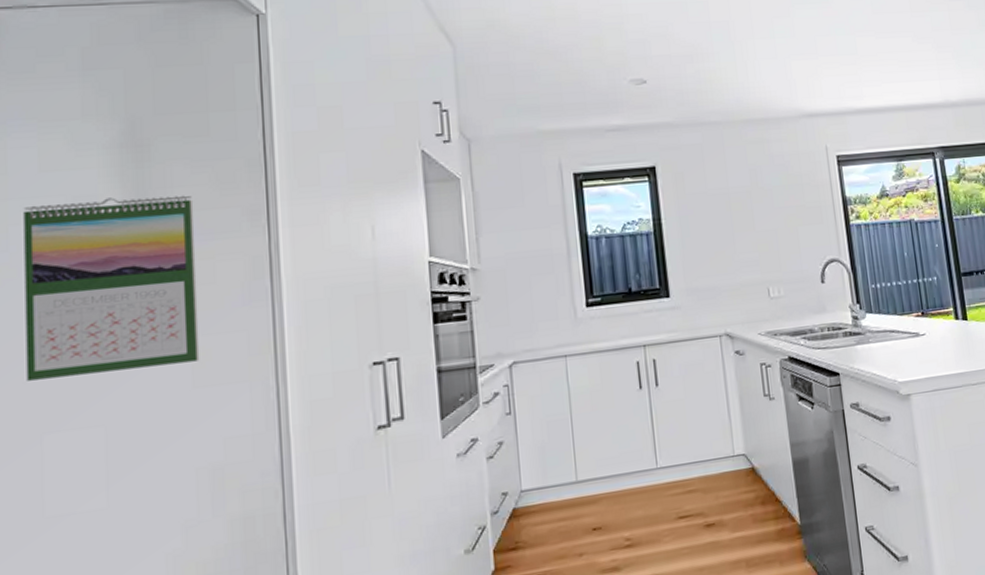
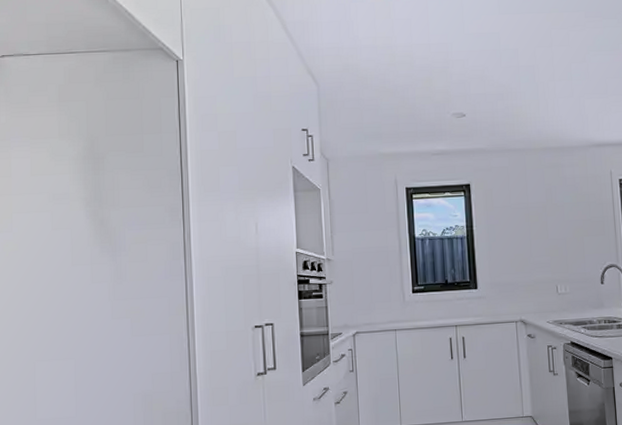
calendar: present [23,195,200,381] -> none [22,195,136,324]

